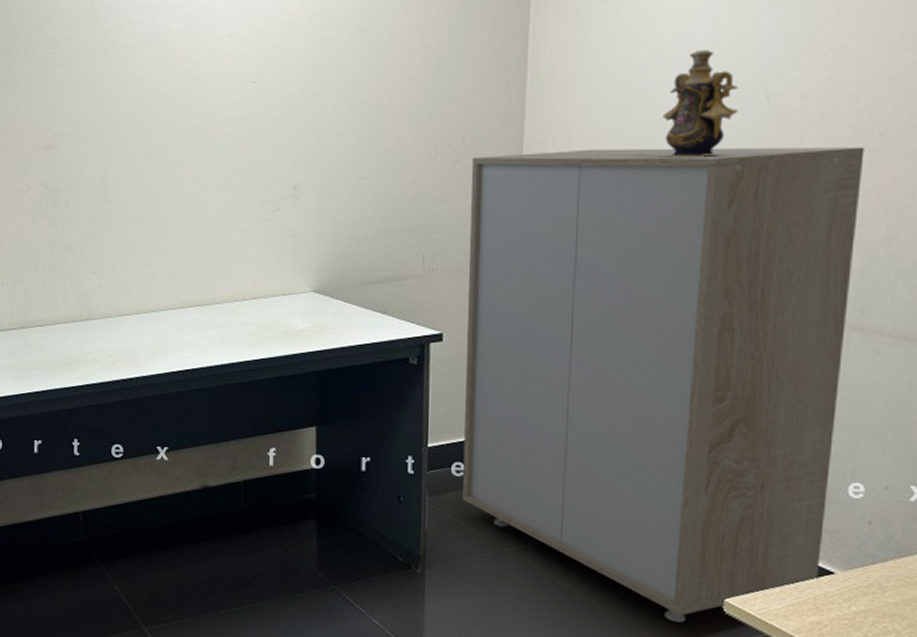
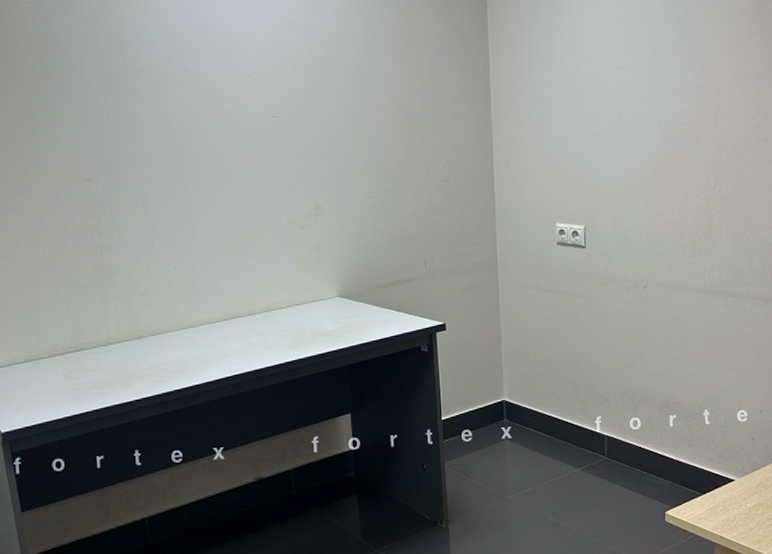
storage cabinet: present [463,147,865,623] -> none [455,159,725,536]
decorative vase: present [662,50,739,158] -> none [591,88,642,172]

